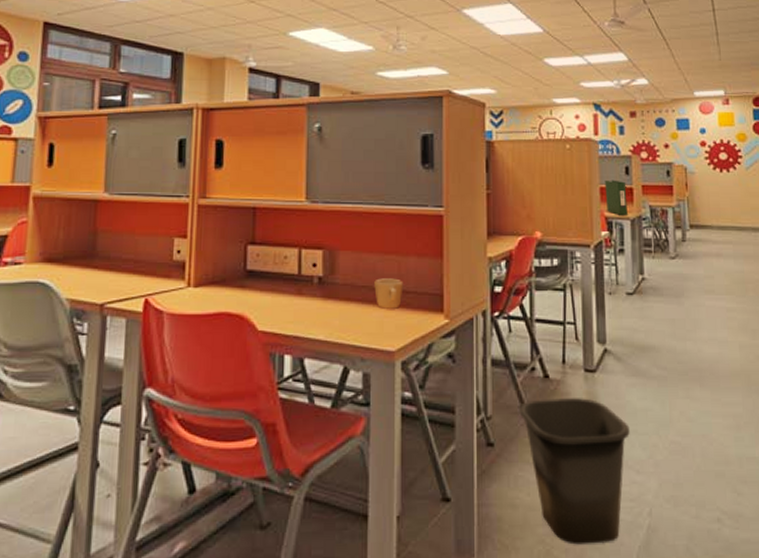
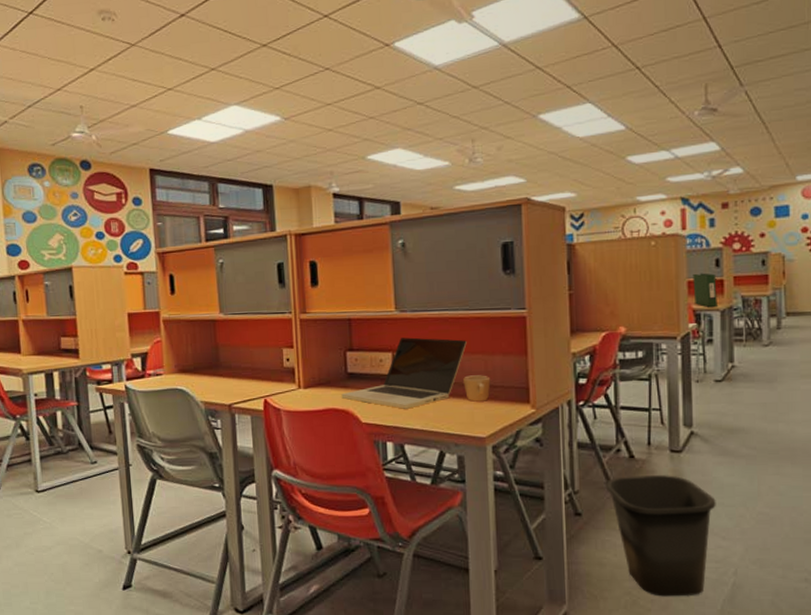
laptop: none [237,232,380,315] -> present [341,337,467,409]

